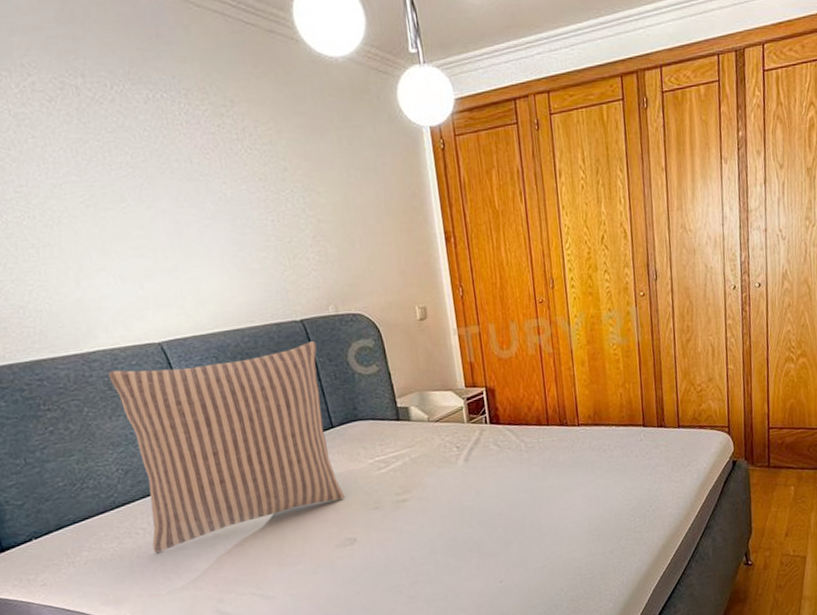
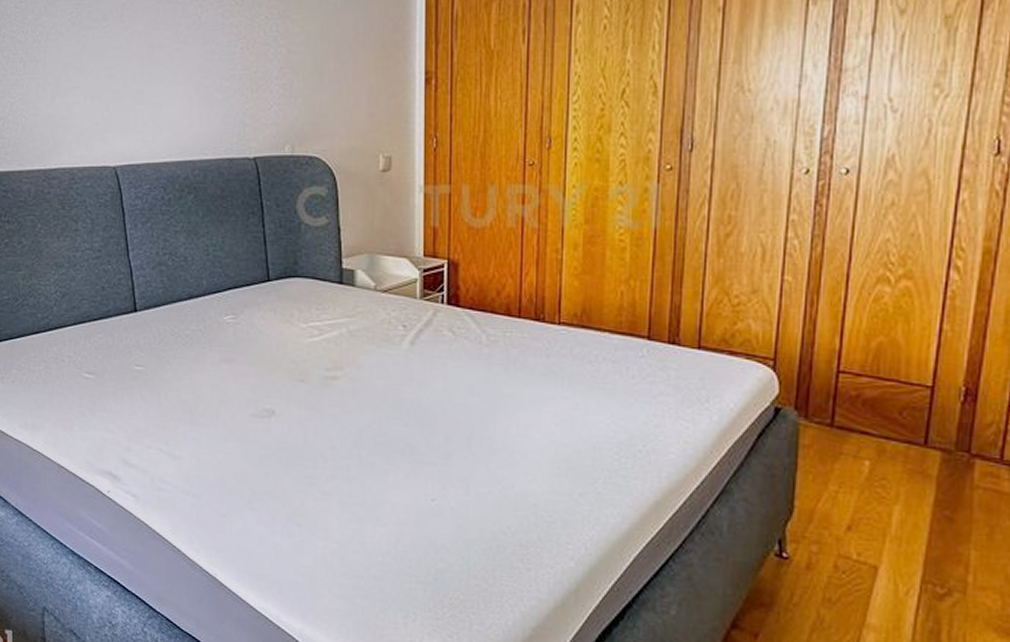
pillow: present [108,341,345,553] -> none [63,182,270,384]

